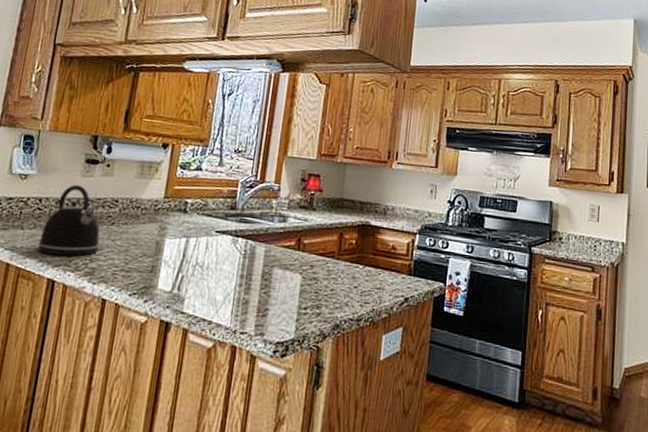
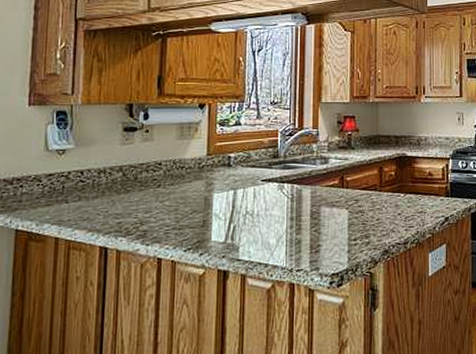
kettle: present [37,185,100,256] -> none [84,154,148,223]

